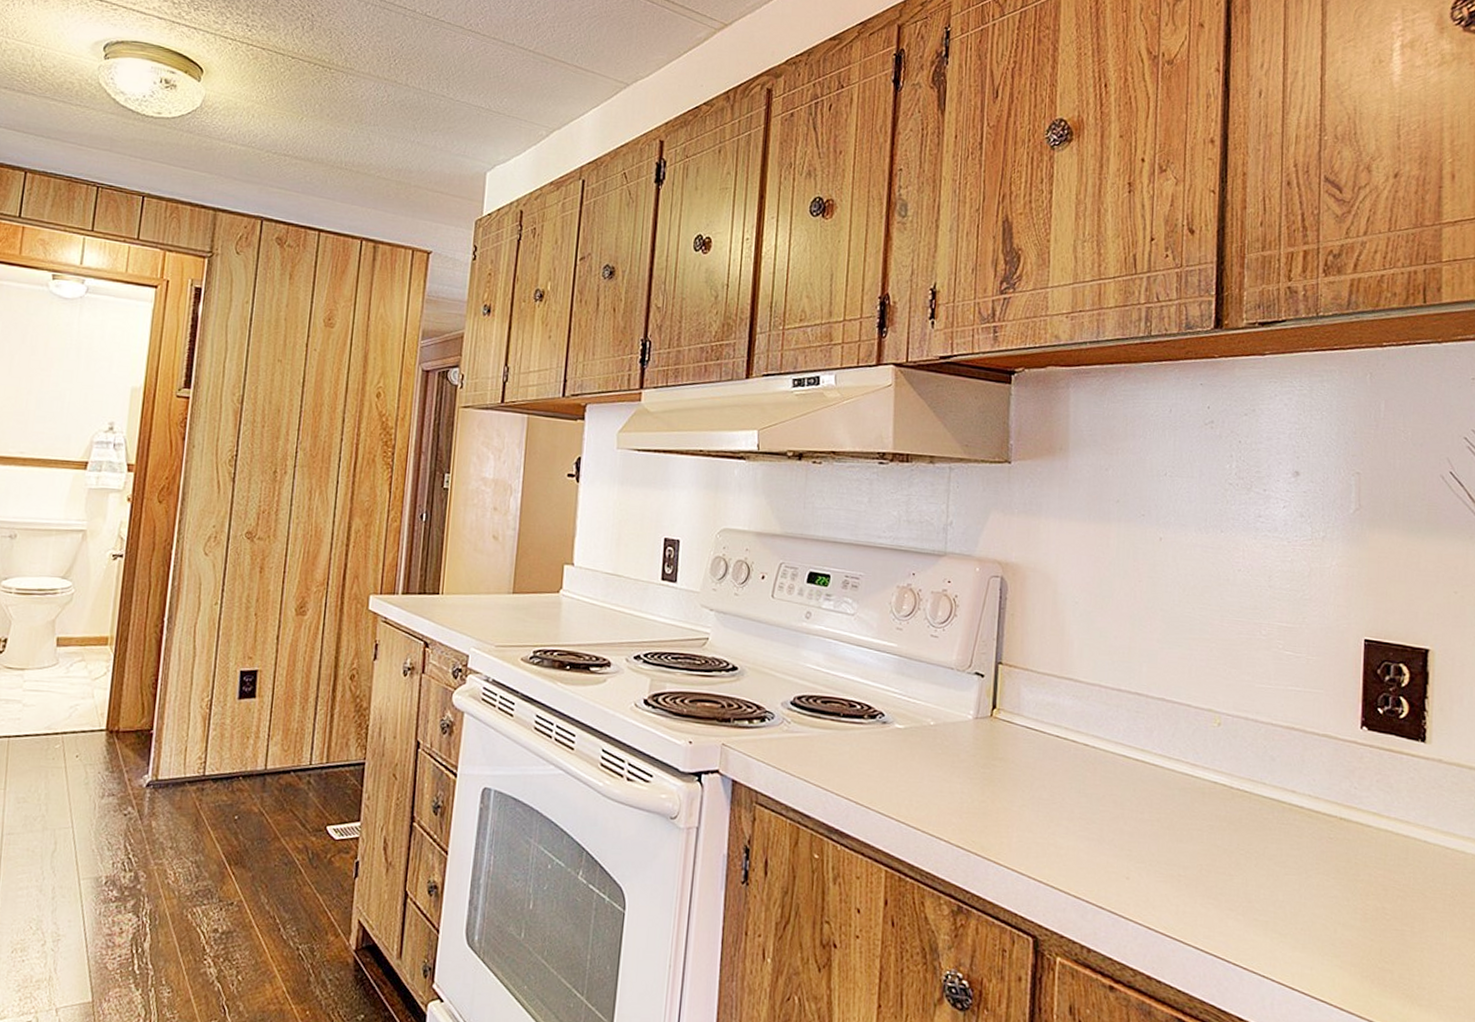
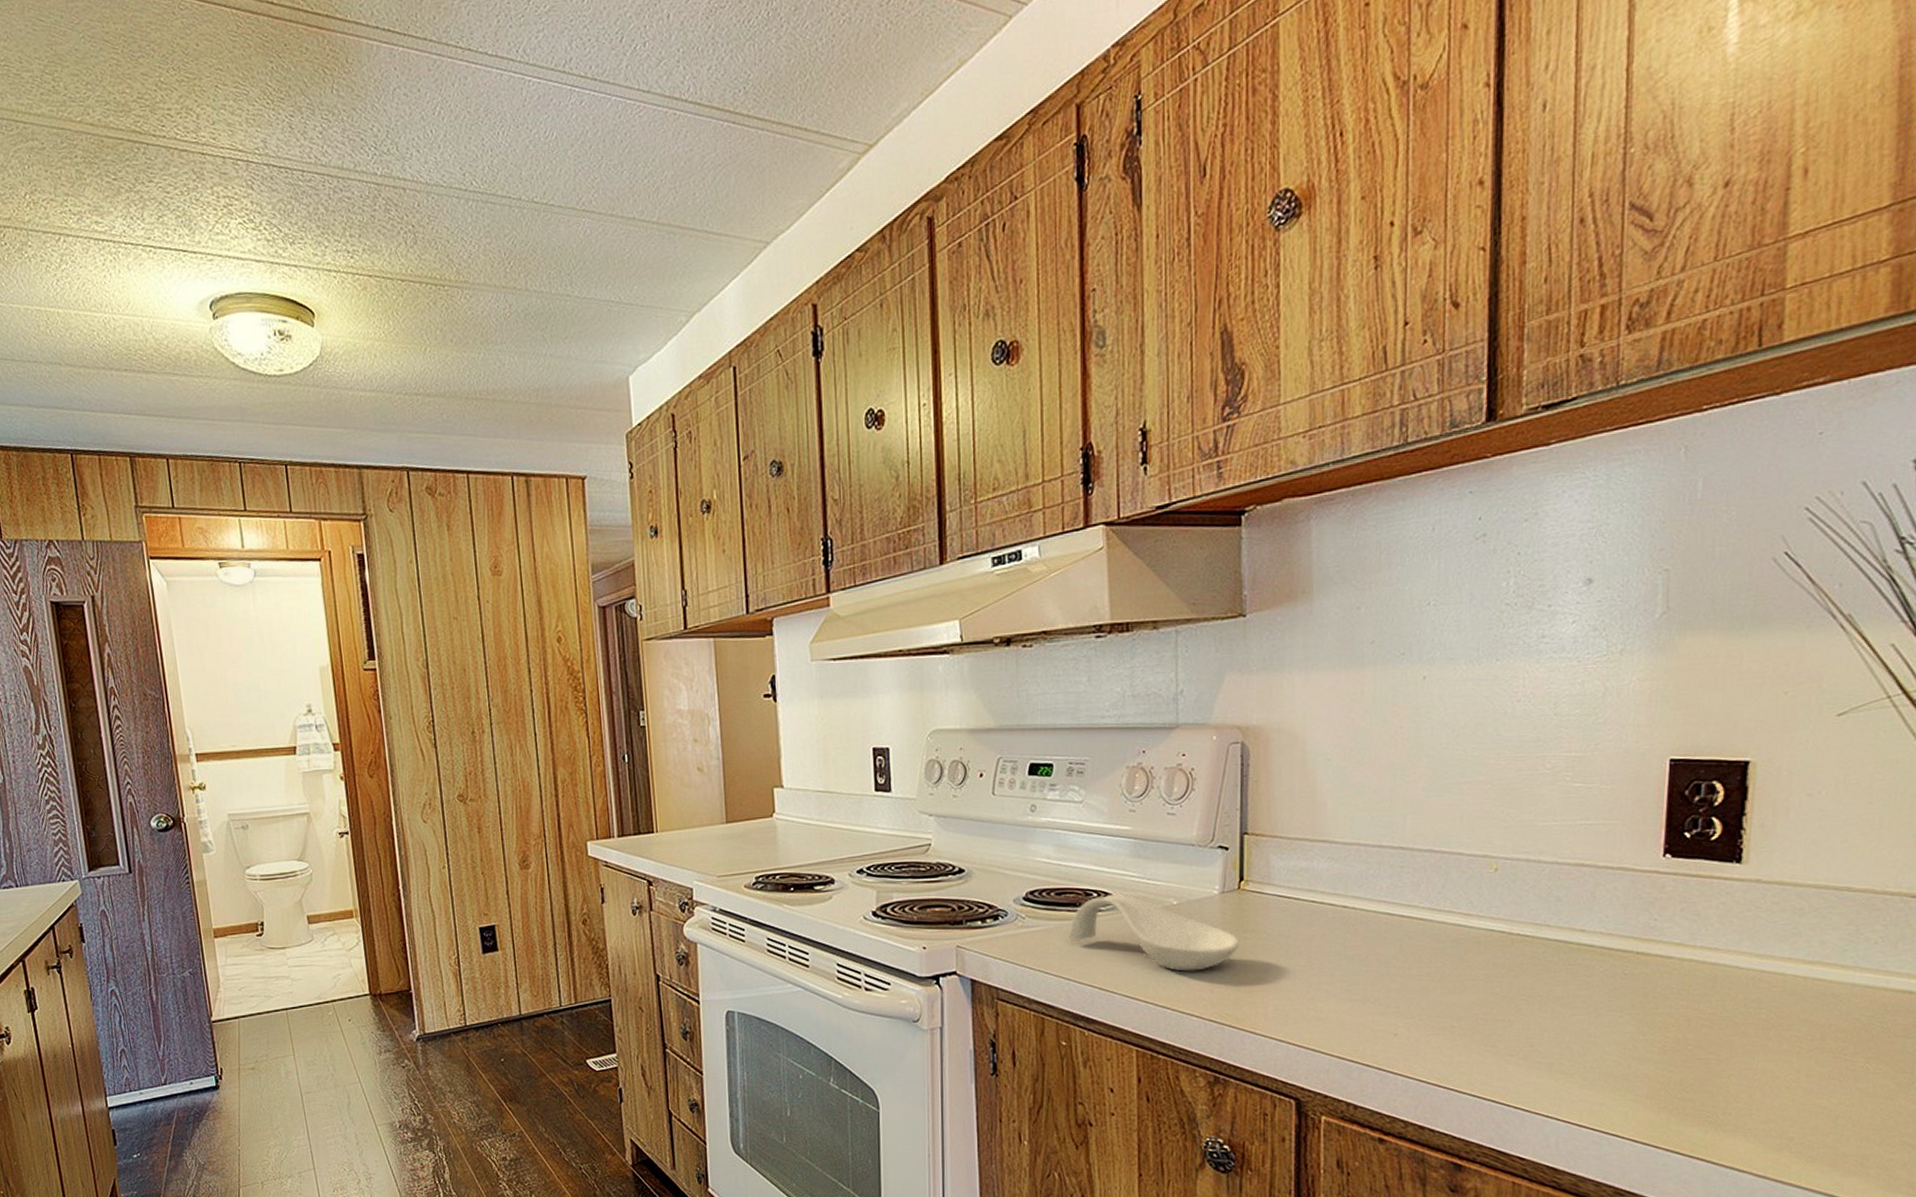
spoon rest: none [830,708,990,794] -> present [1068,893,1240,972]

